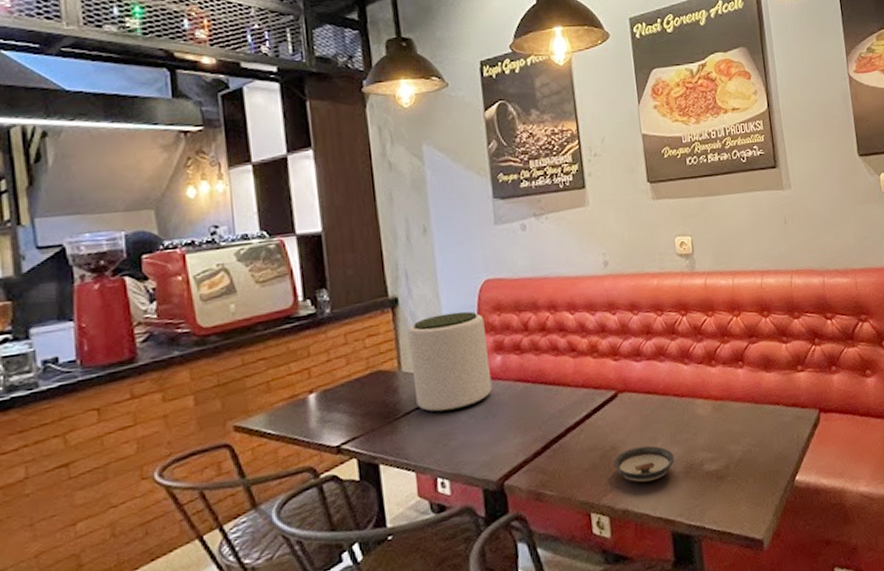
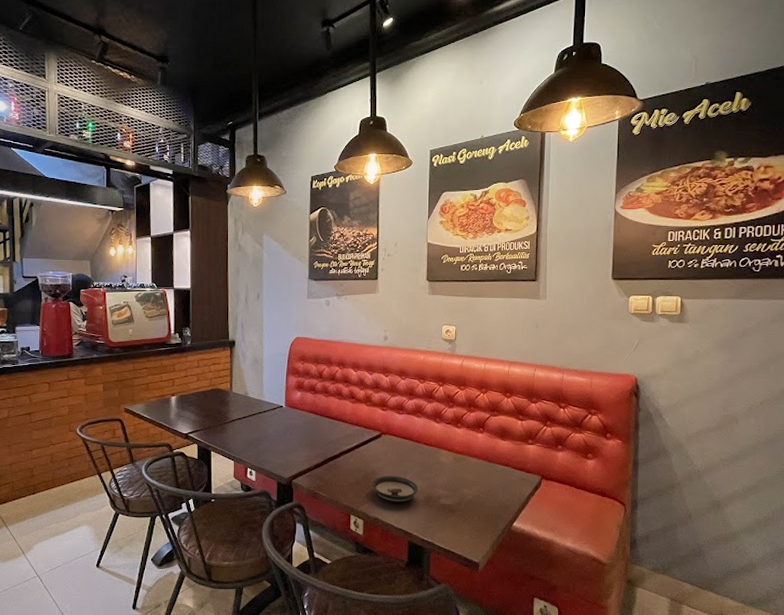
plant pot: present [408,311,493,413] -> none [239,357,292,425]

